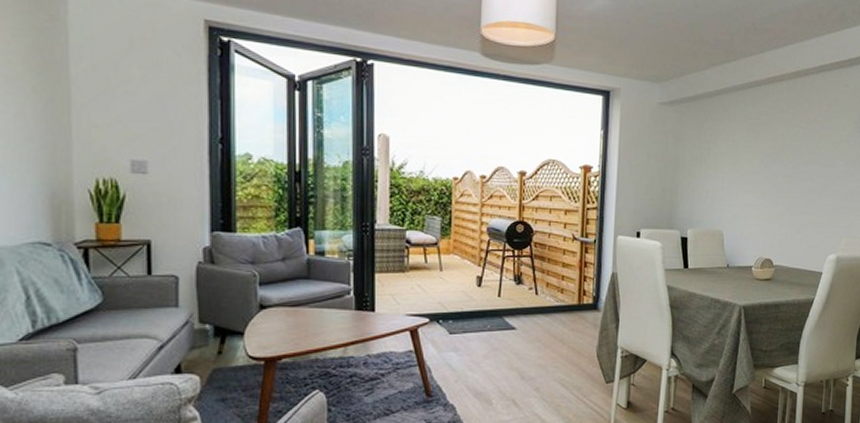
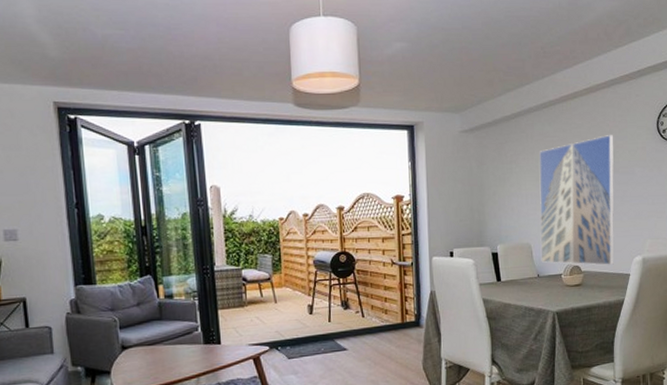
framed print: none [732,123,819,261] -> present [539,135,615,265]

